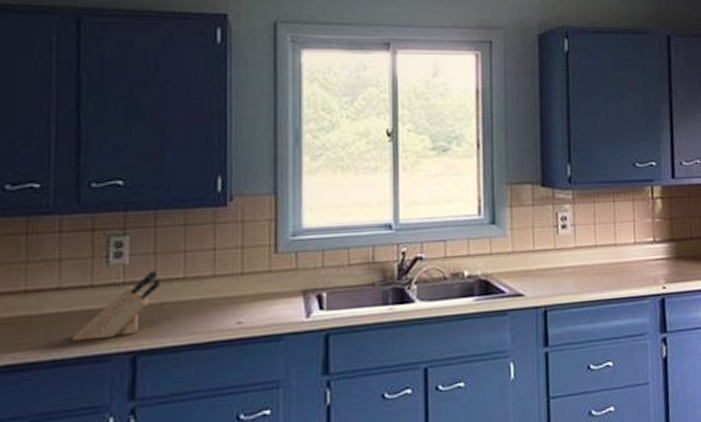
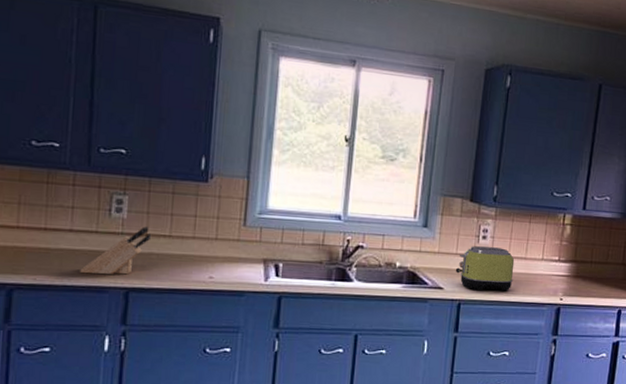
toaster: none [535,236,605,293] -> present [455,246,515,291]

